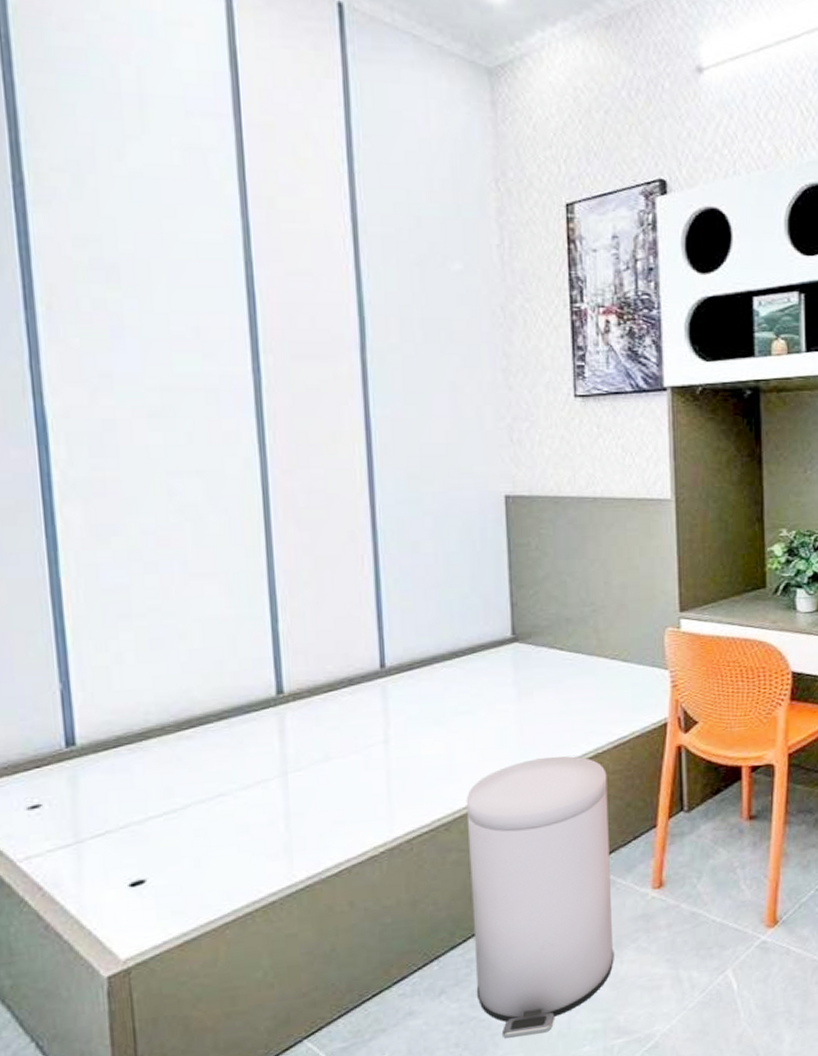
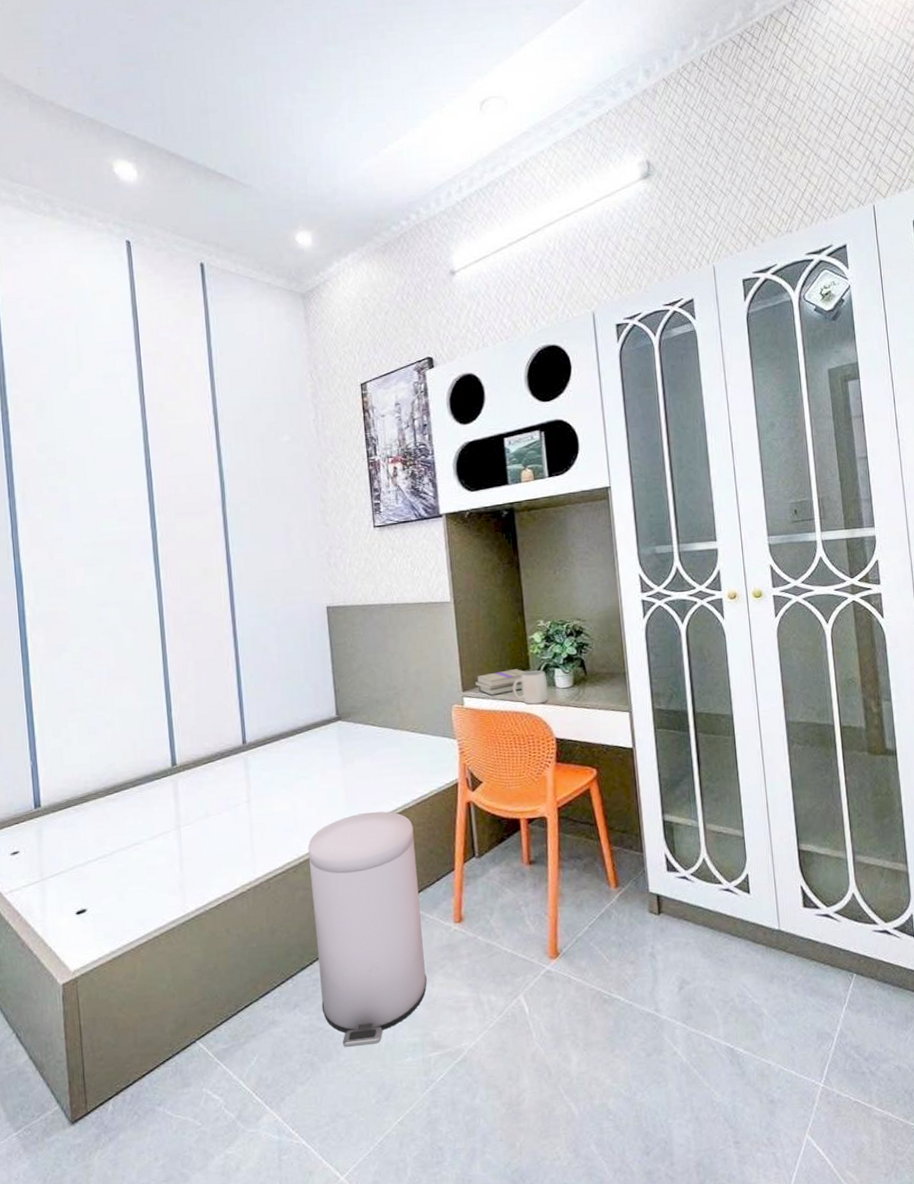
books: none [697,587,761,618] -> present [475,669,526,696]
mug: none [743,589,787,631] -> present [512,670,548,705]

